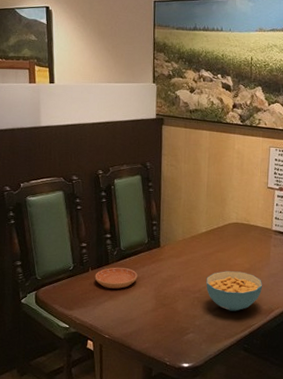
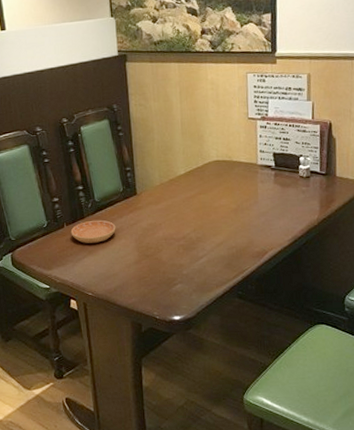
cereal bowl: present [206,271,263,311] -> none [190,213,253,257]

